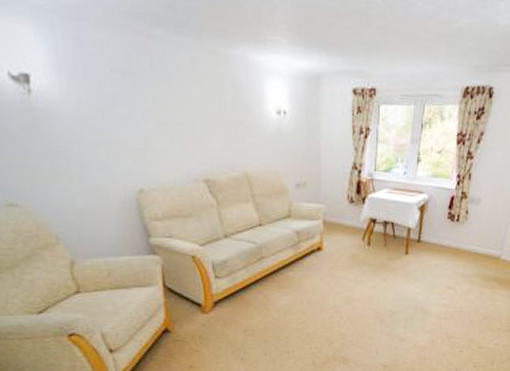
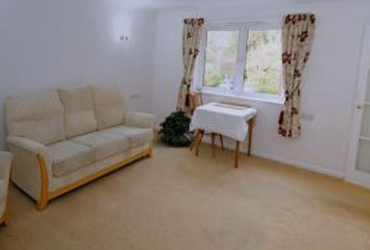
potted plant: none [327,198,368,237] -> present [157,110,196,146]

